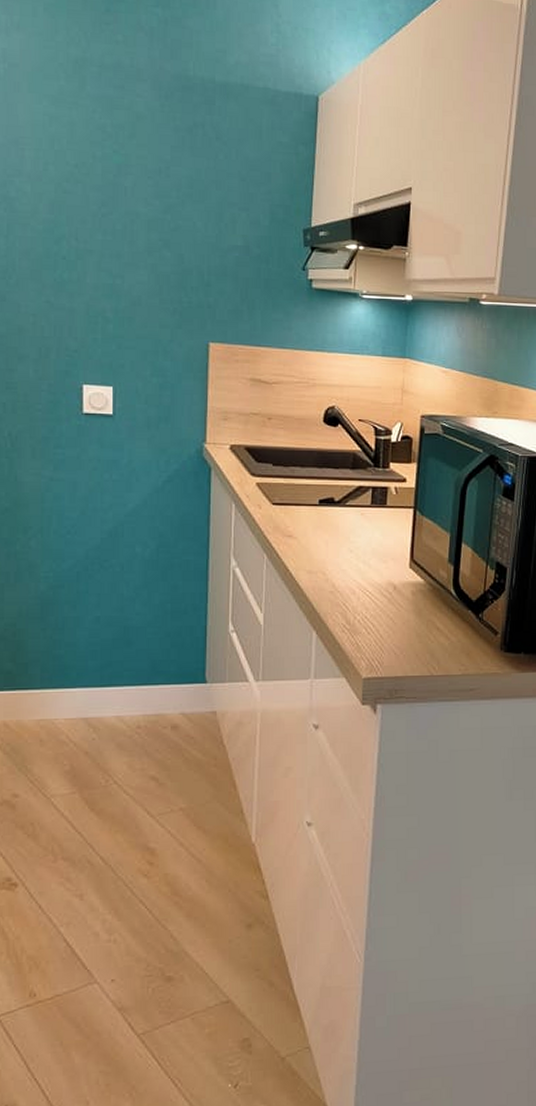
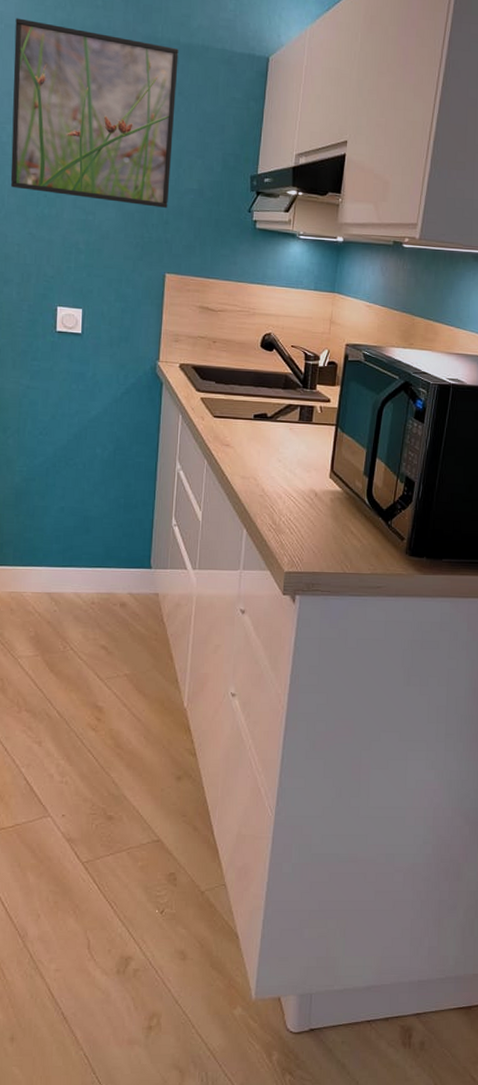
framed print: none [20,56,214,268] -> present [10,18,179,208]

